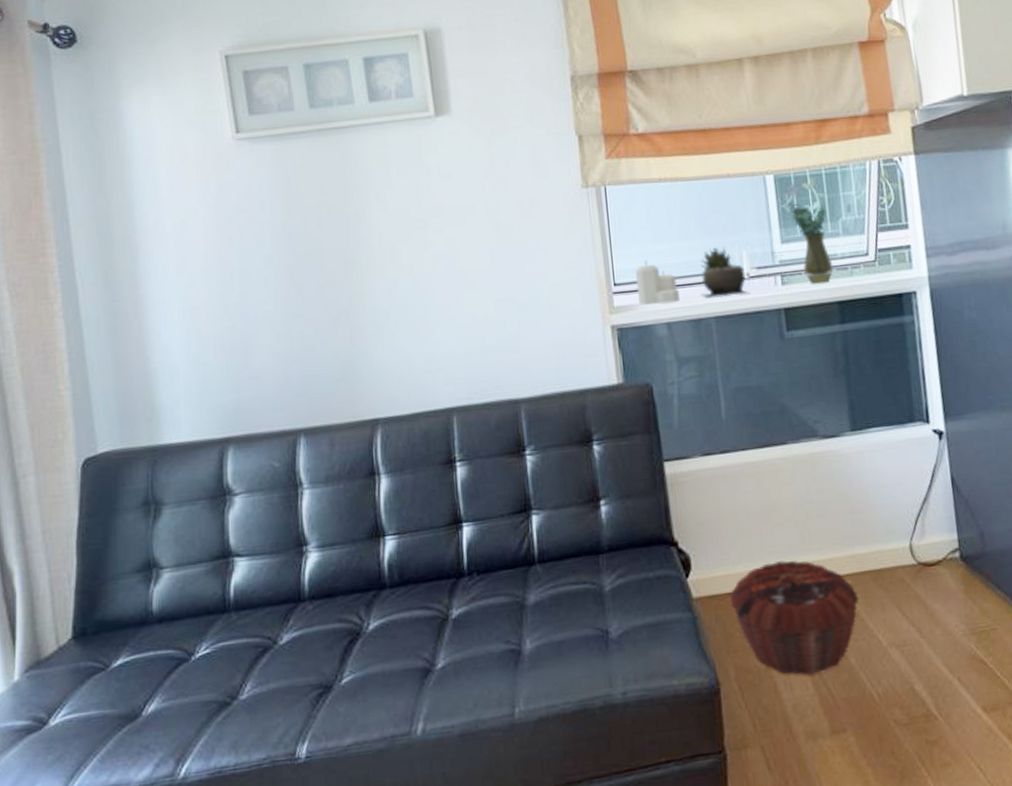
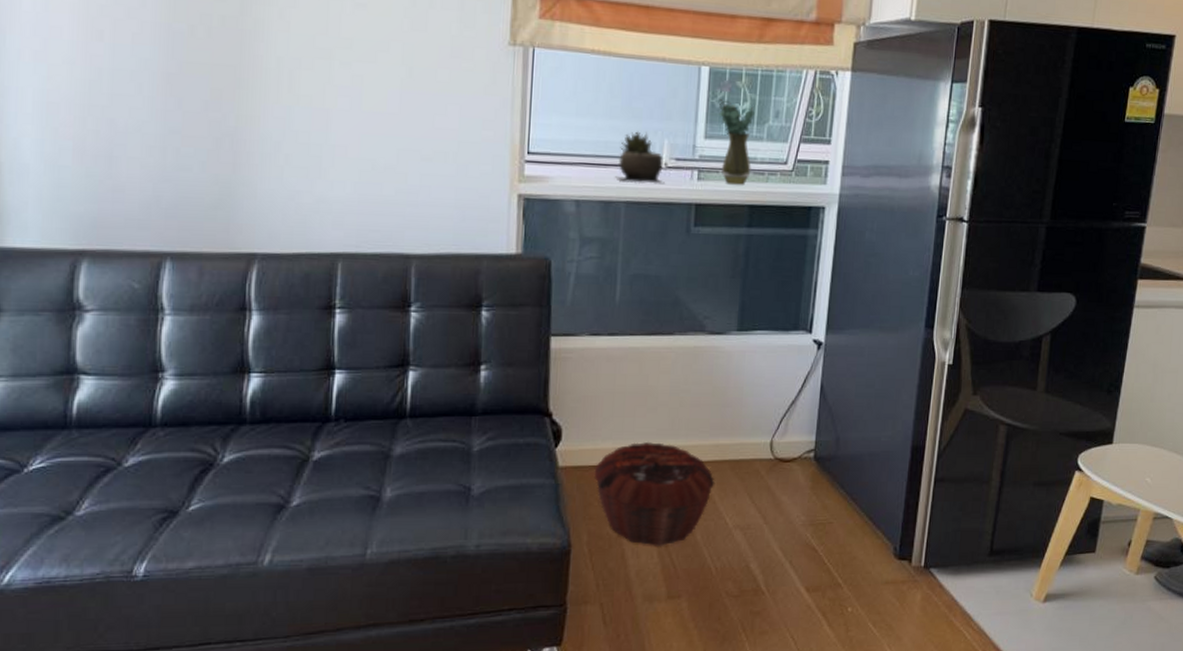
candle: present [636,259,680,306] -> none [550,132,594,182]

